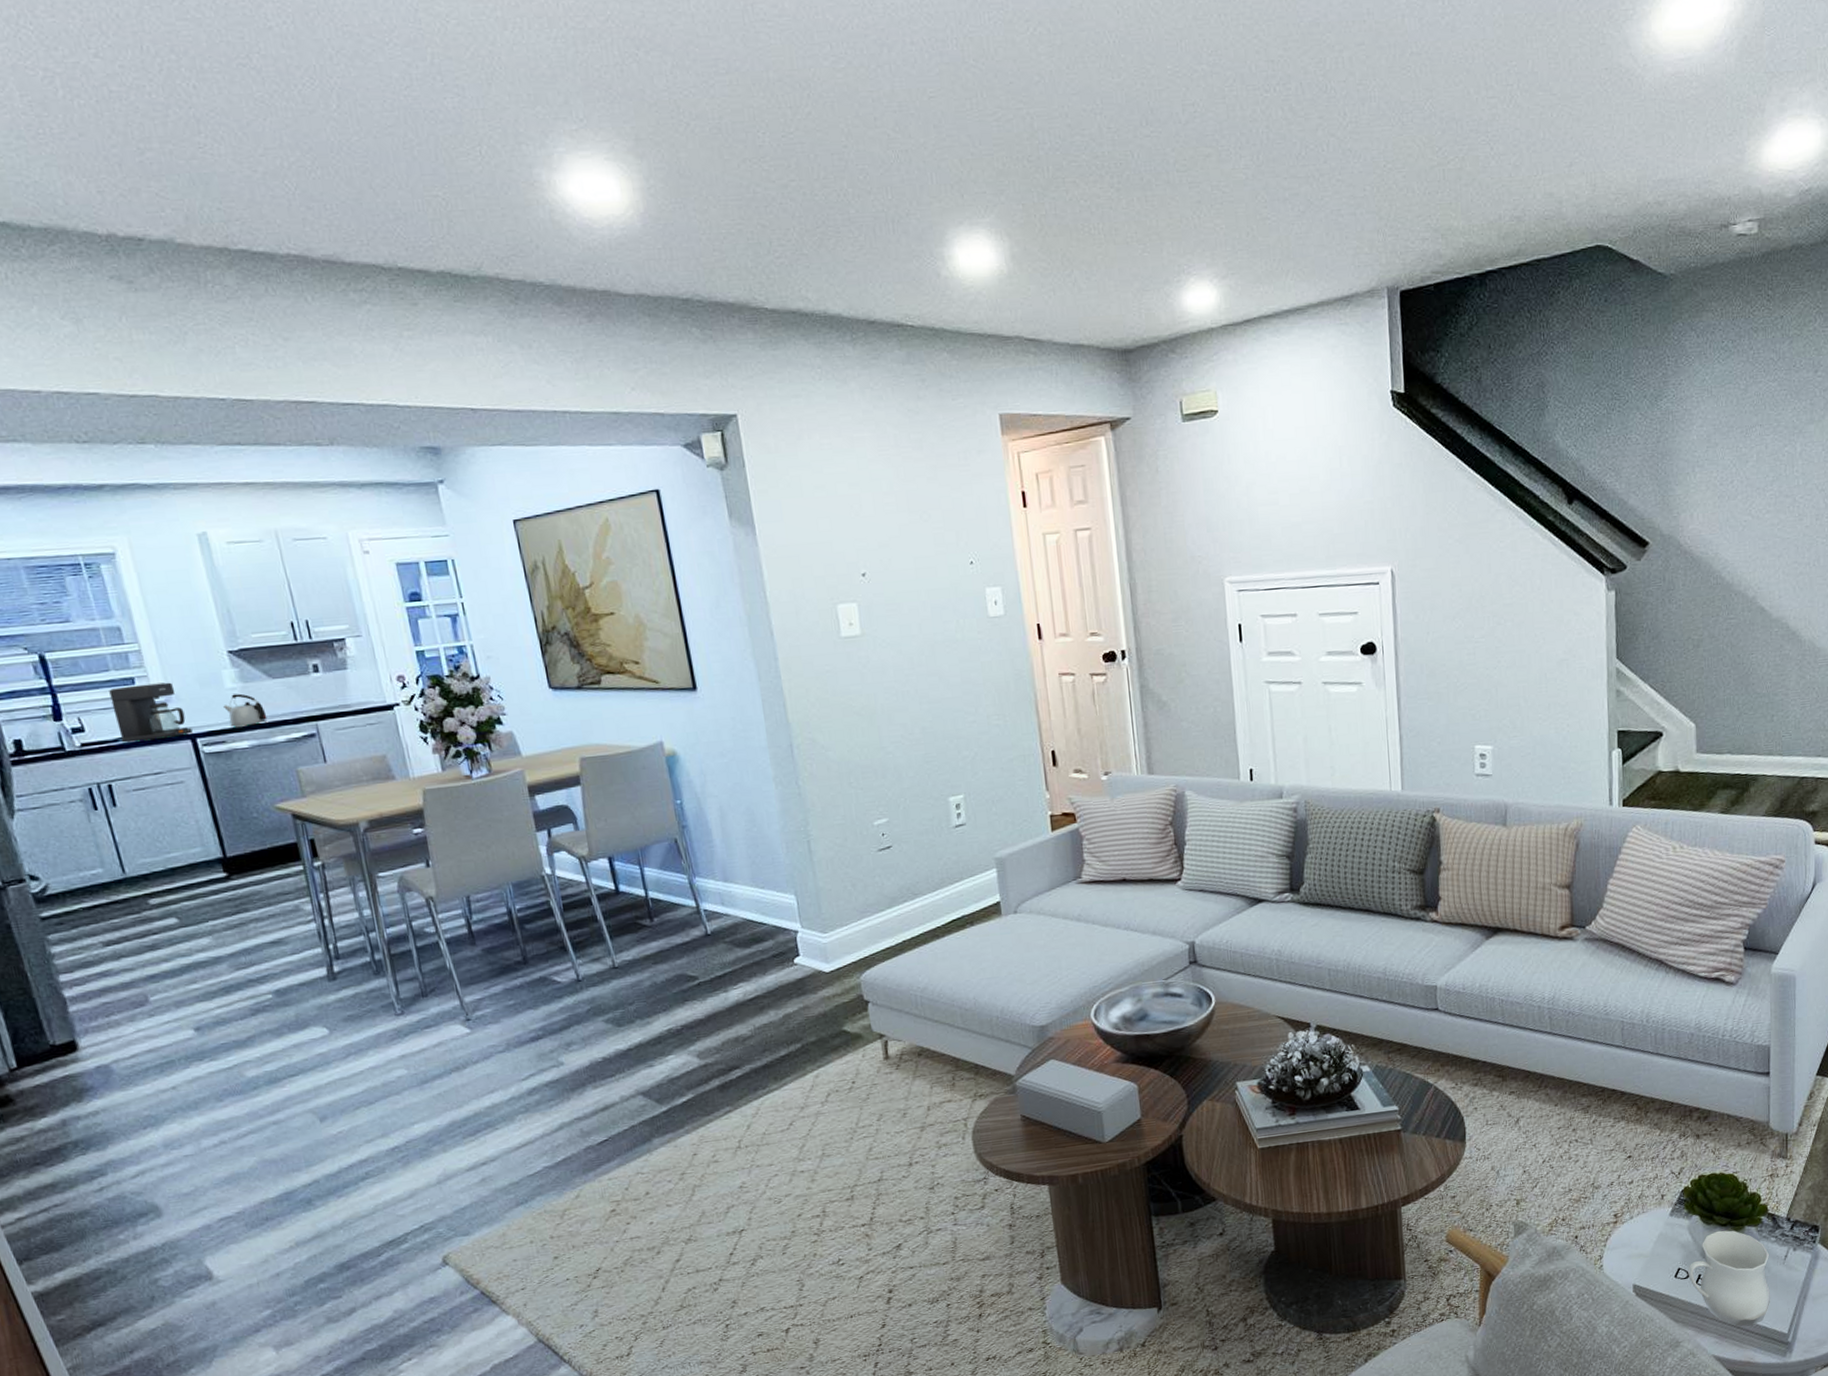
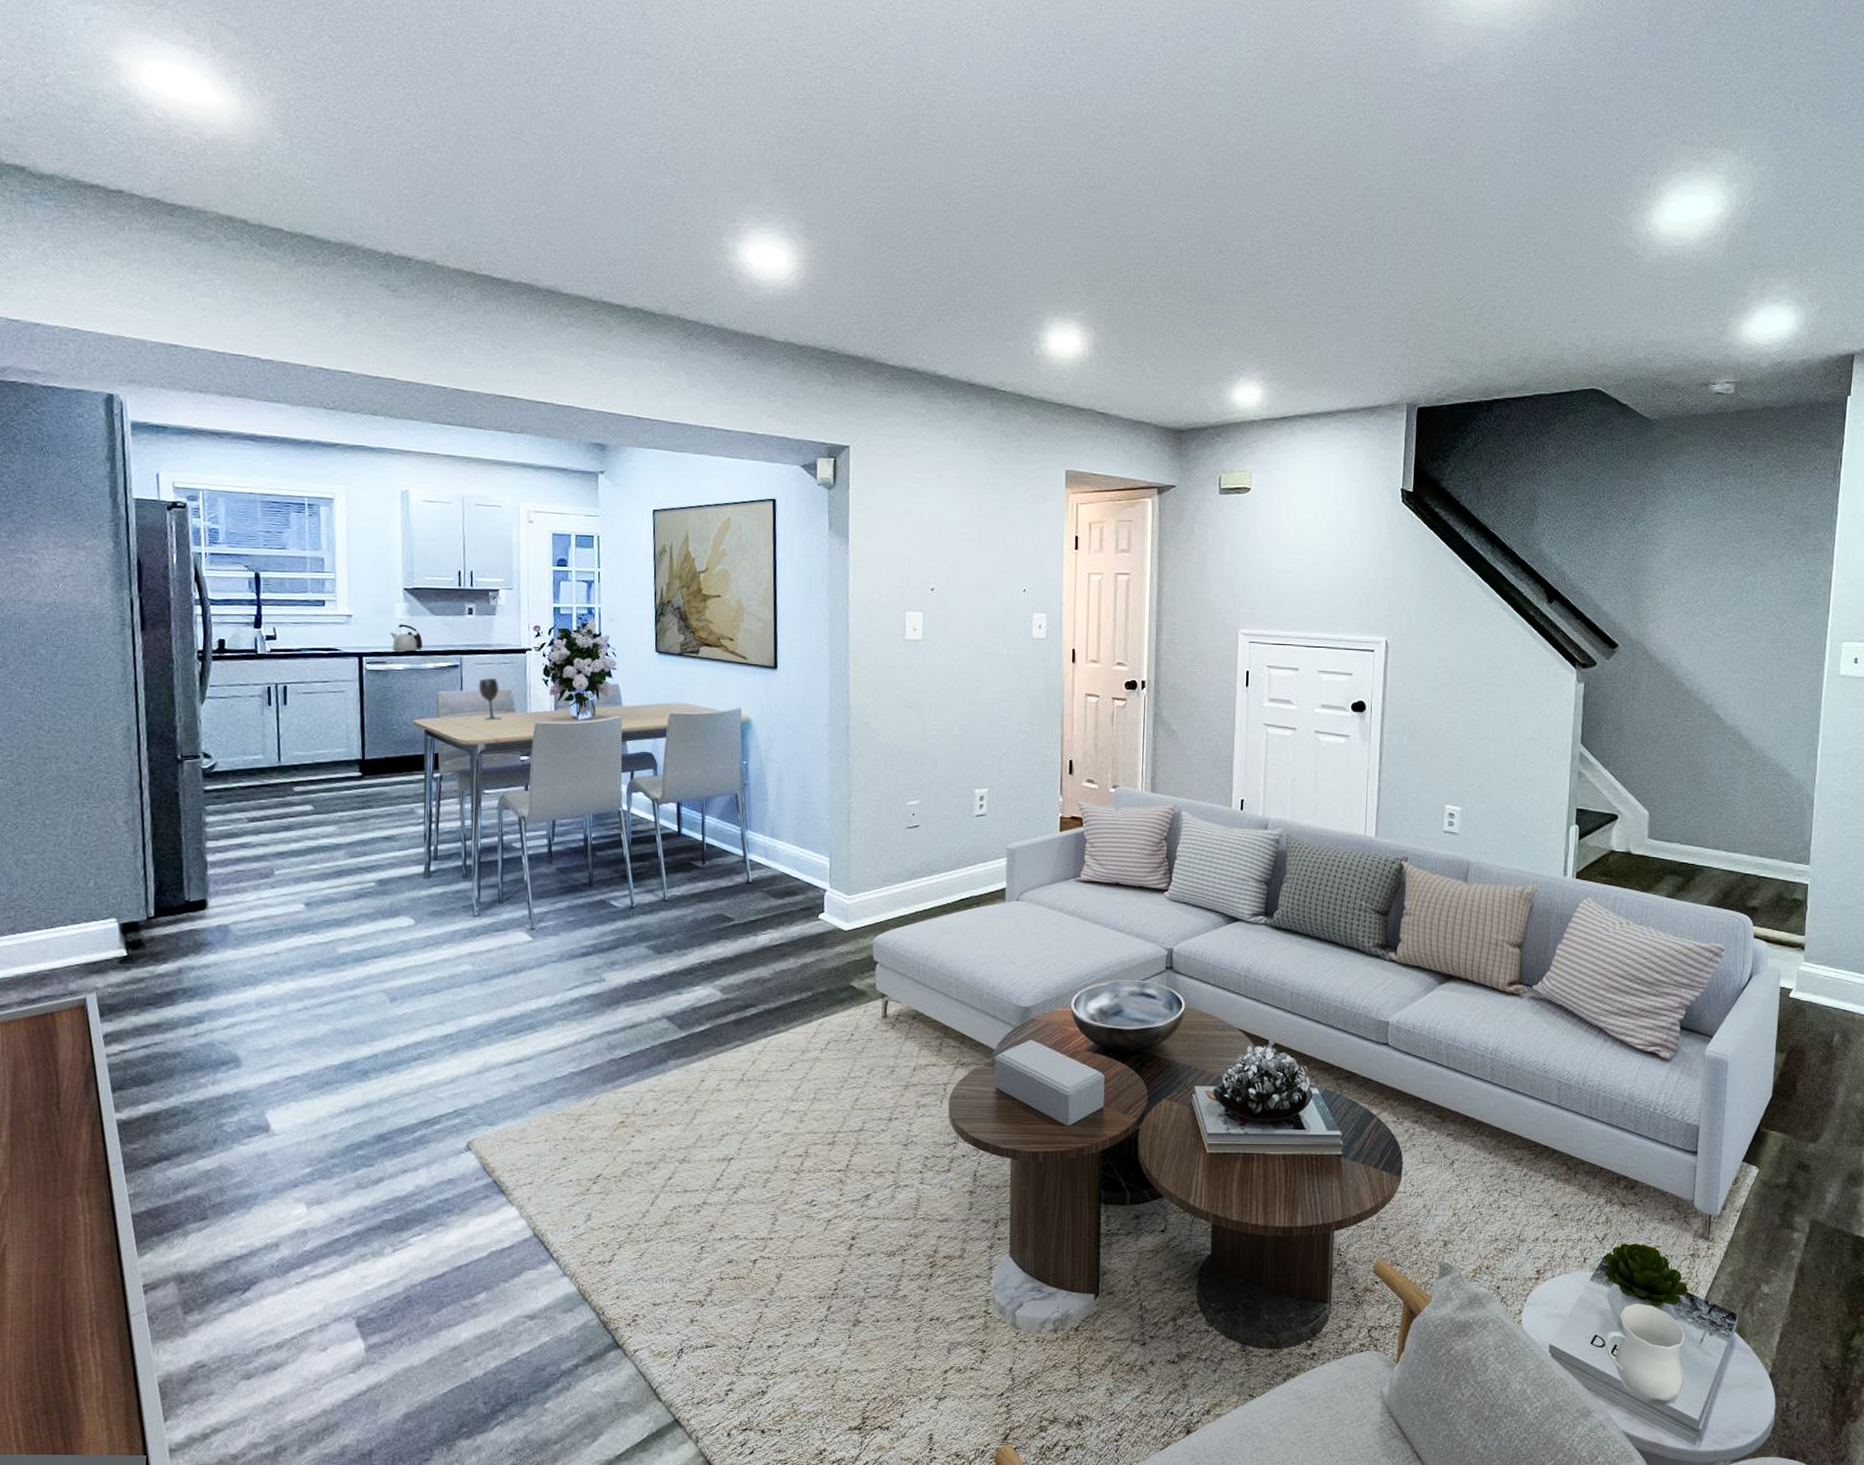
coffee maker: present [109,682,193,743] -> none [302,606,361,654]
wine glass: none [344,743,381,794] -> present [478,678,502,721]

